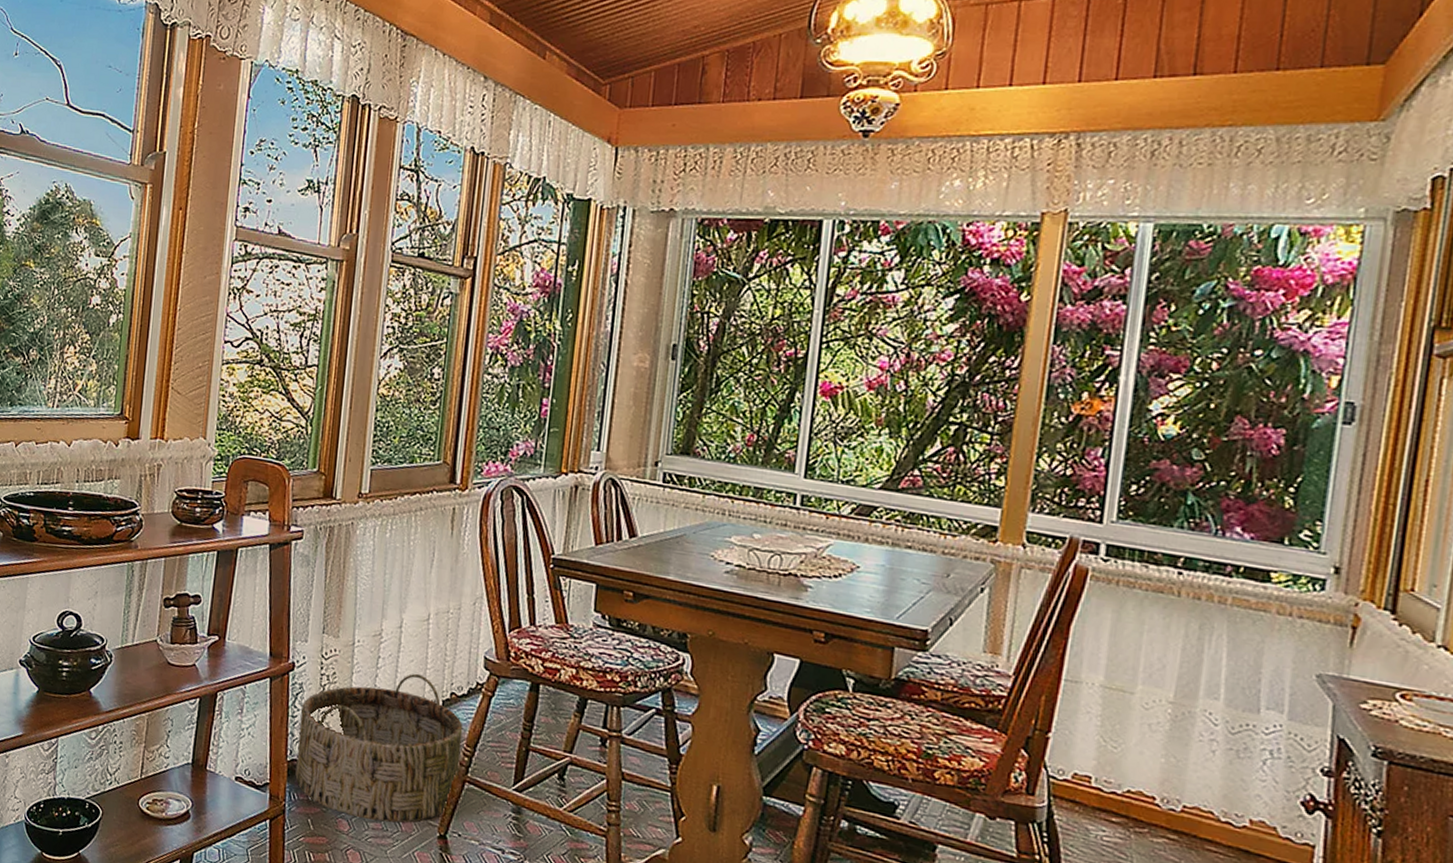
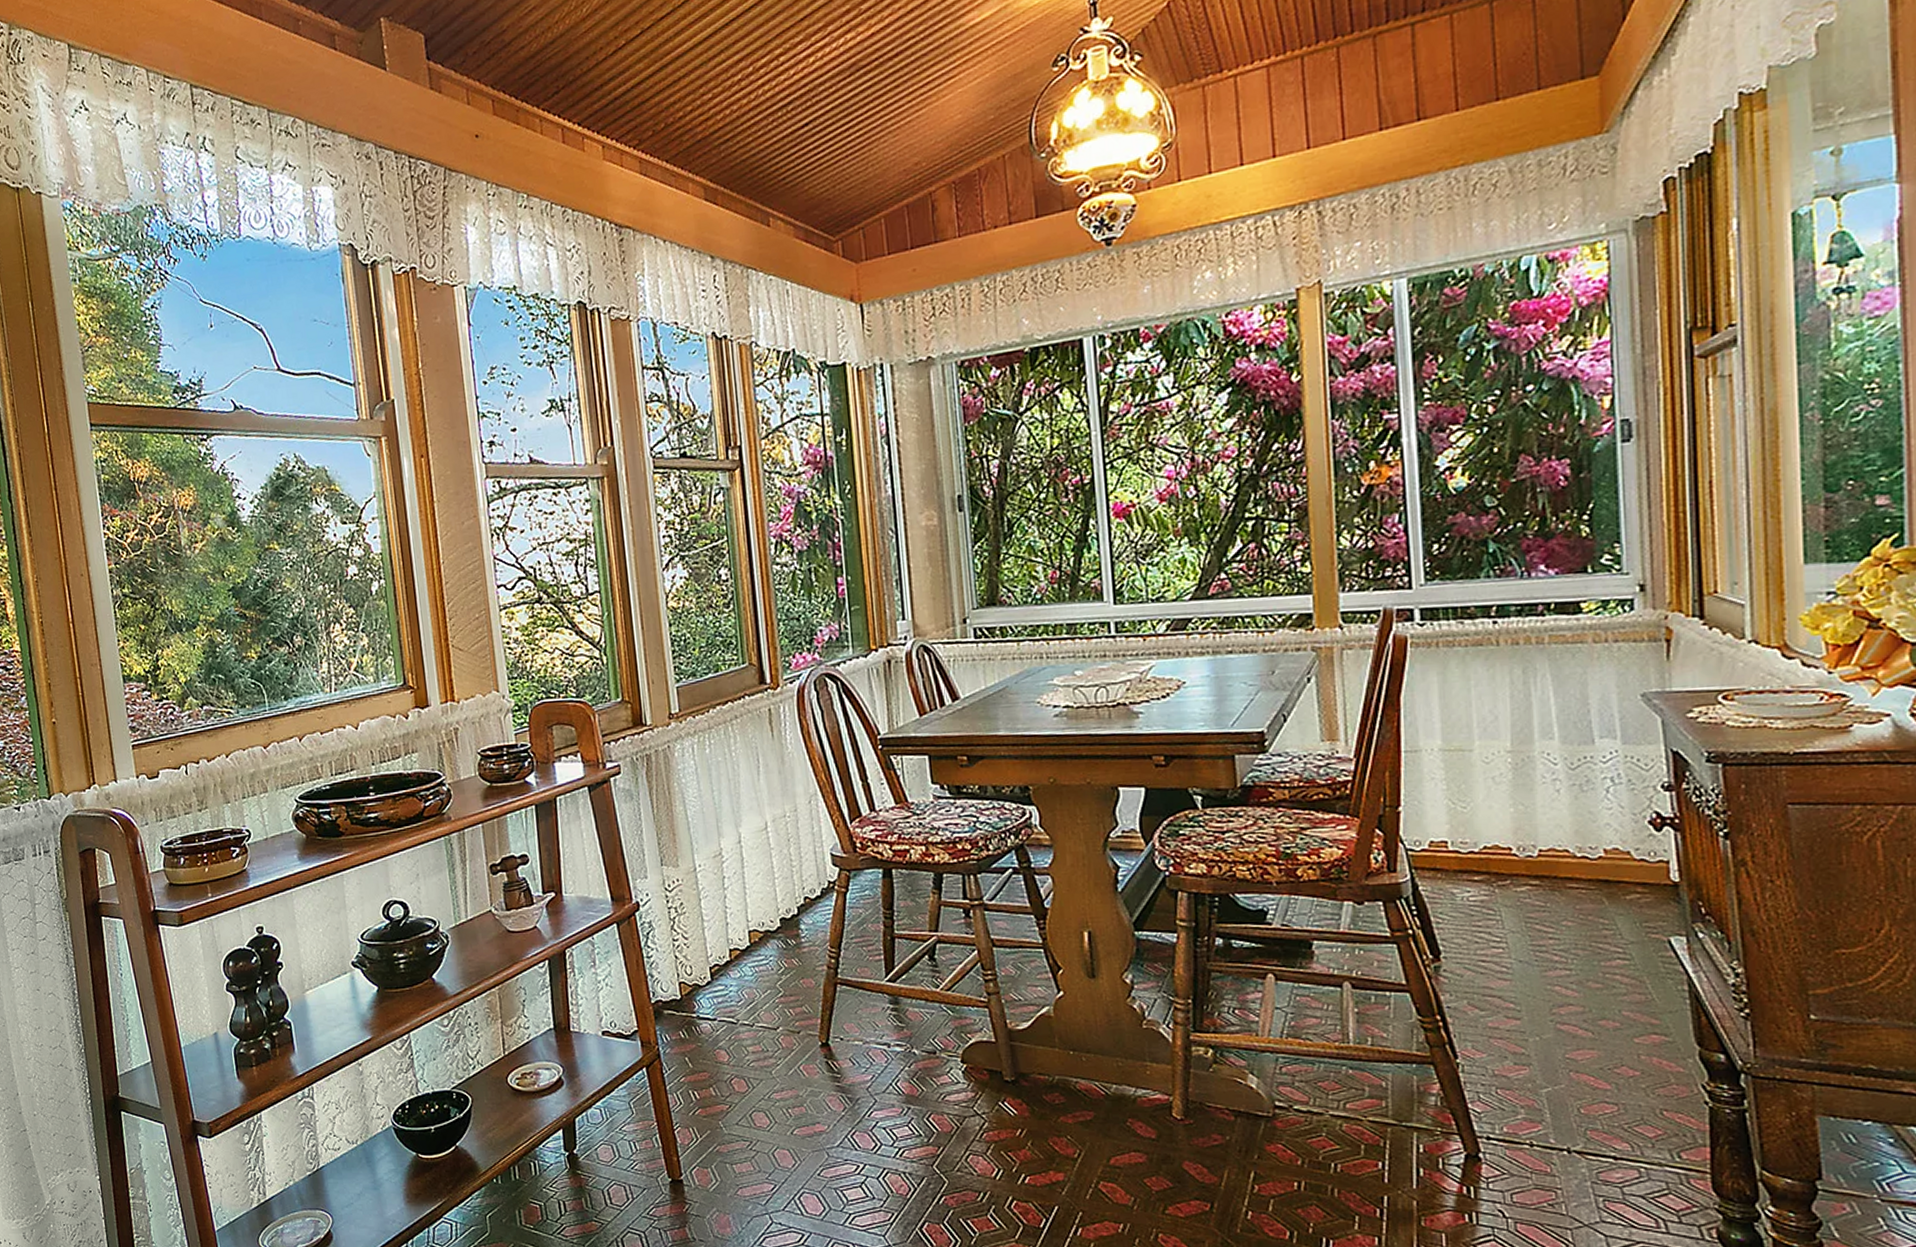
basket: present [295,673,463,823] -> none [655,885,828,1045]

